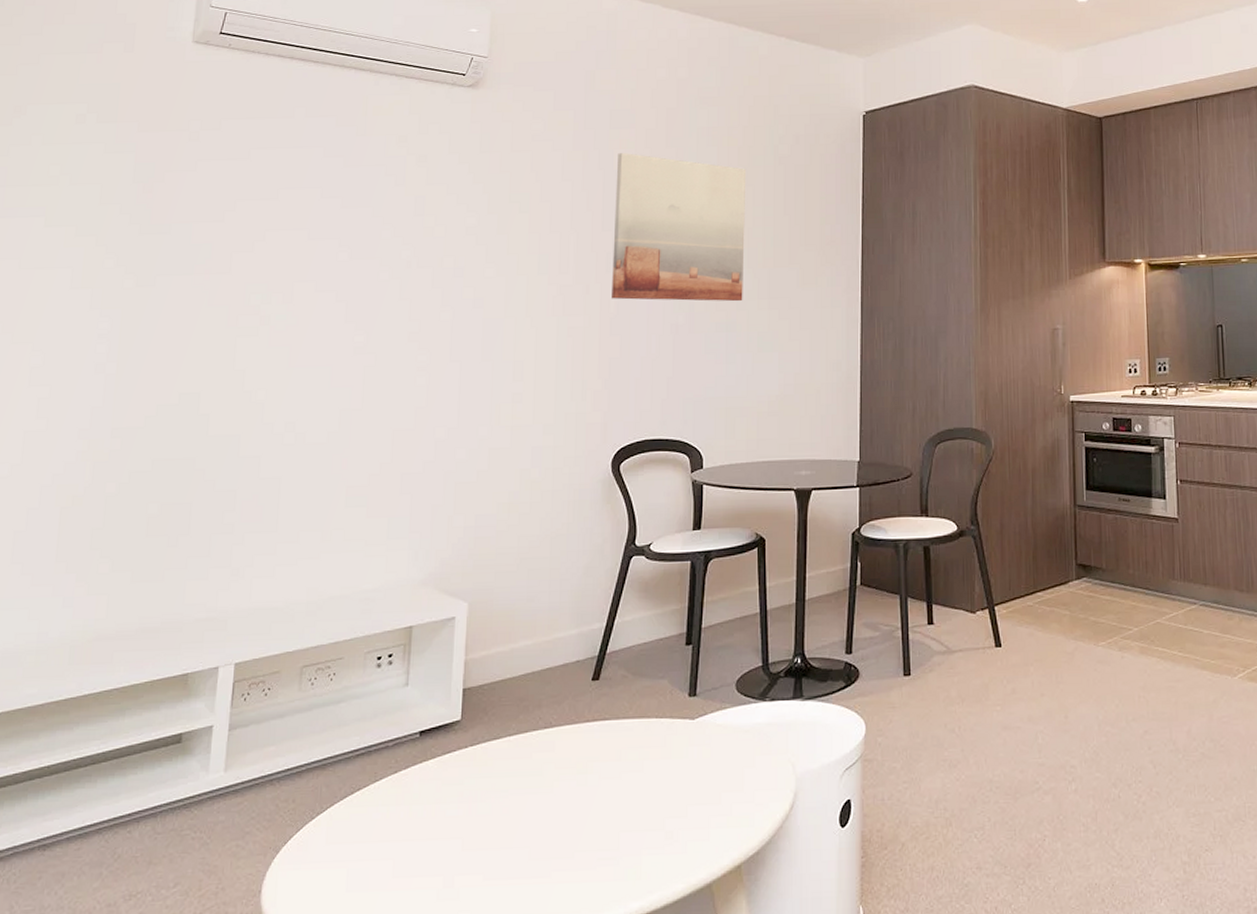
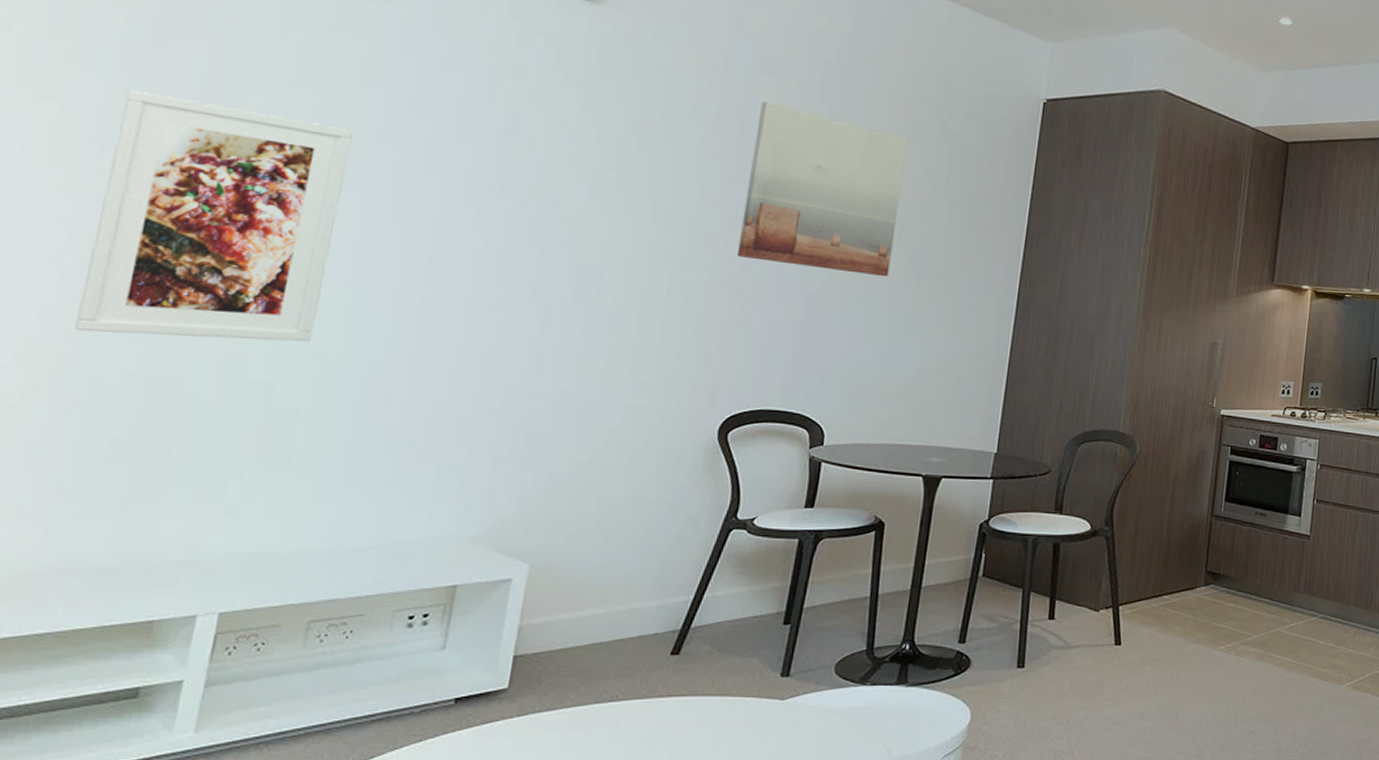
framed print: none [117,219,302,427] -> present [75,89,353,342]

